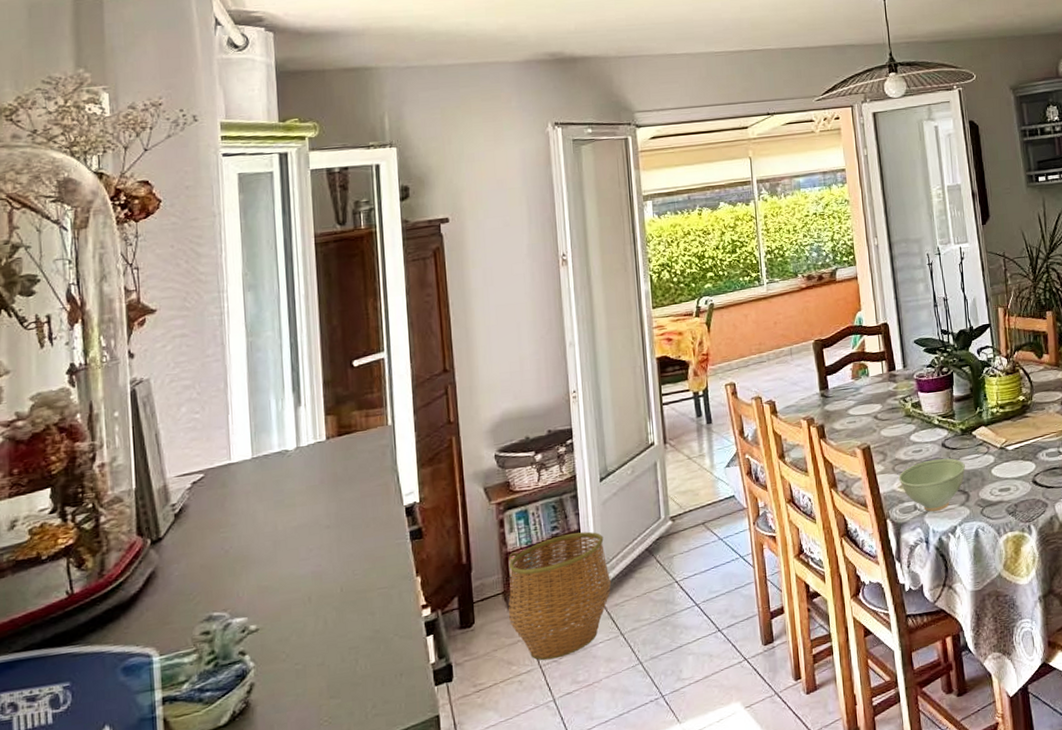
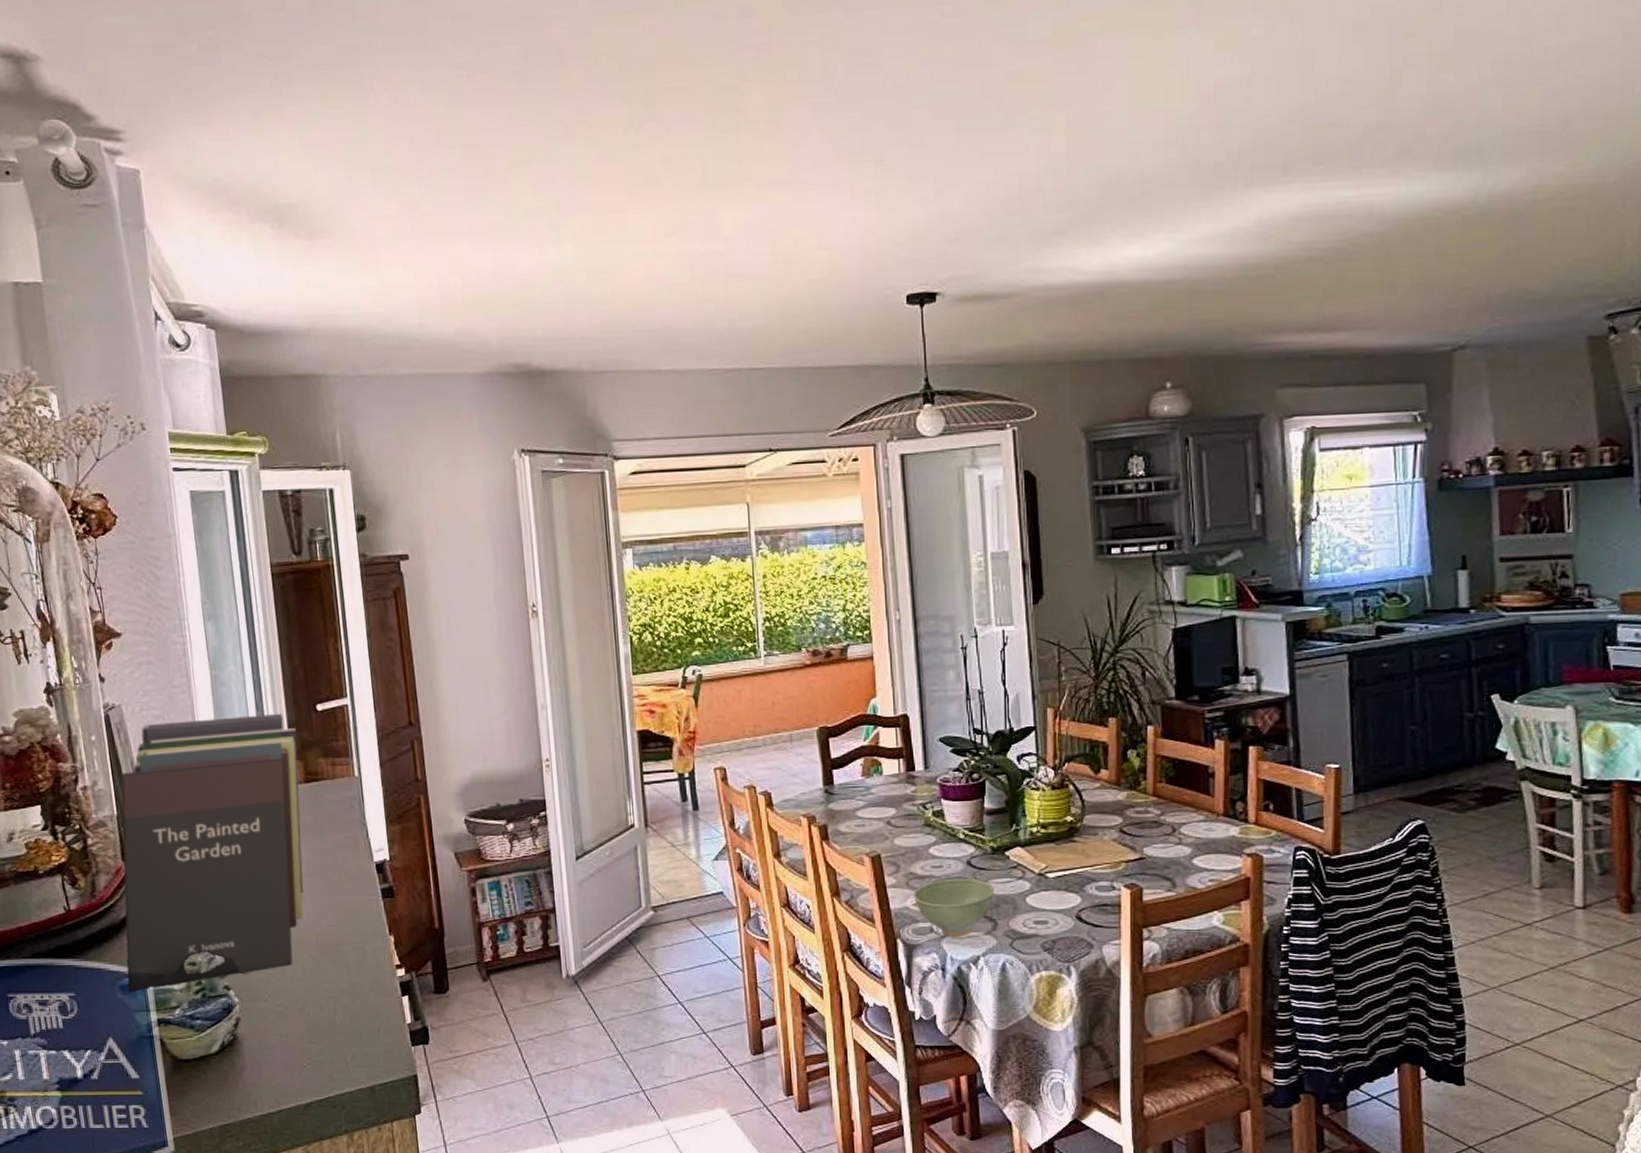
books: none [131,372,332,673] -> present [120,713,303,992]
basket: present [508,531,612,660] -> none [482,911,589,1037]

